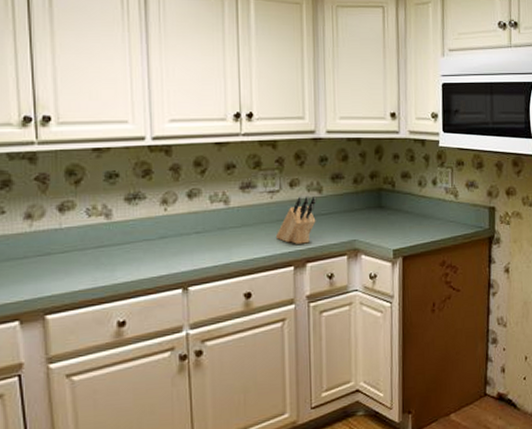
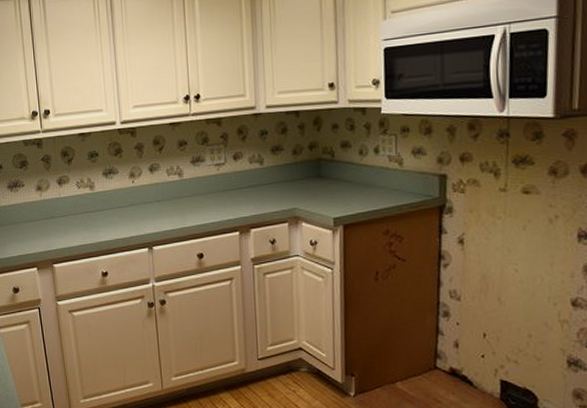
knife block: present [275,197,317,244] -> none [222,168,259,212]

